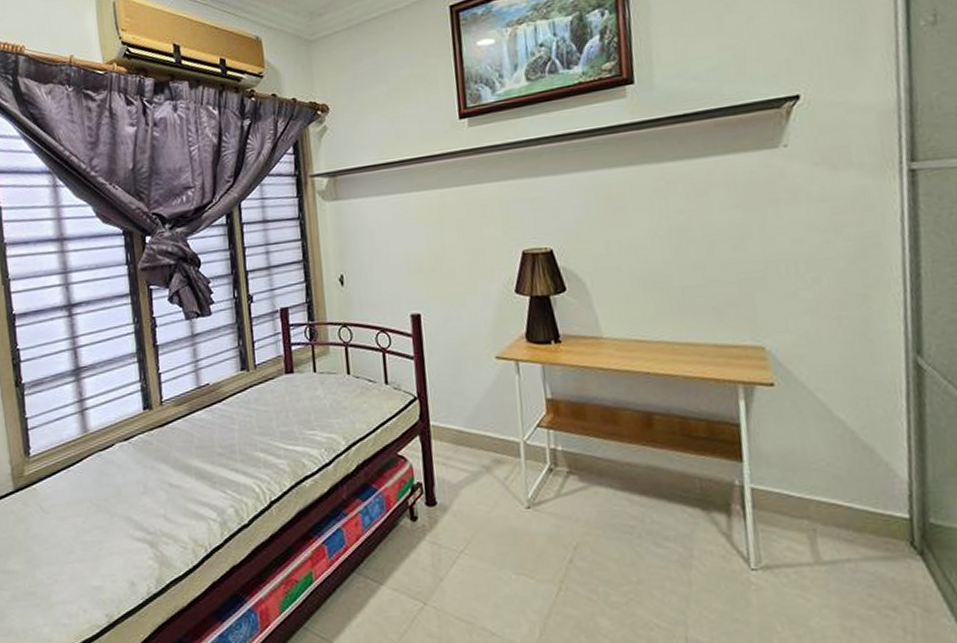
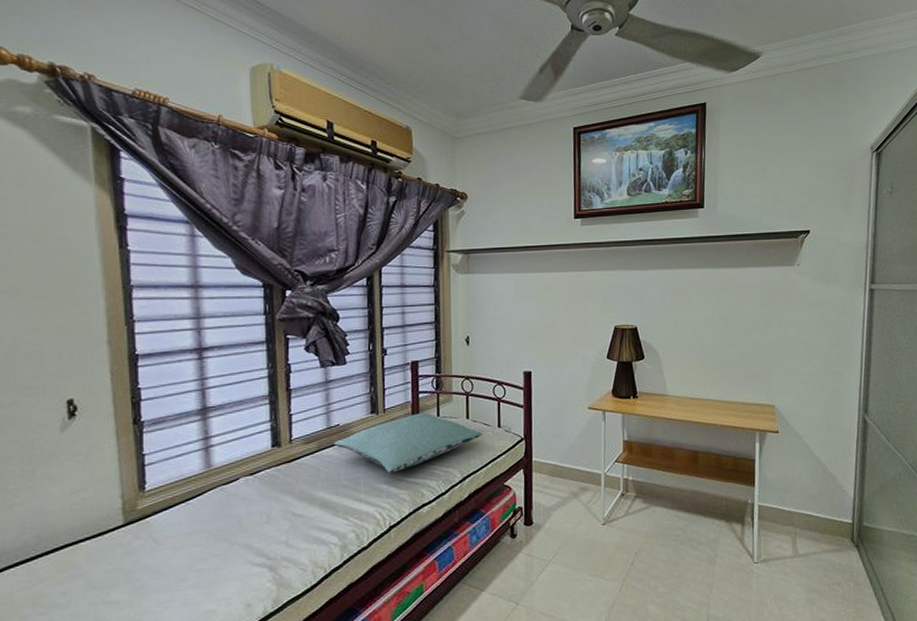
pillow: none [205,368,367,441] -> present [334,412,482,474]

